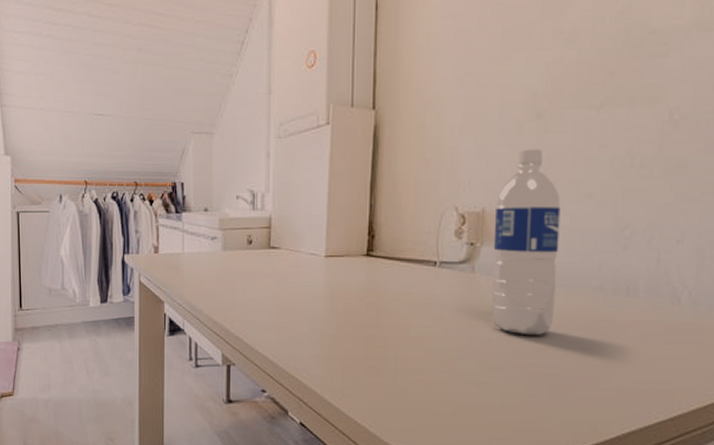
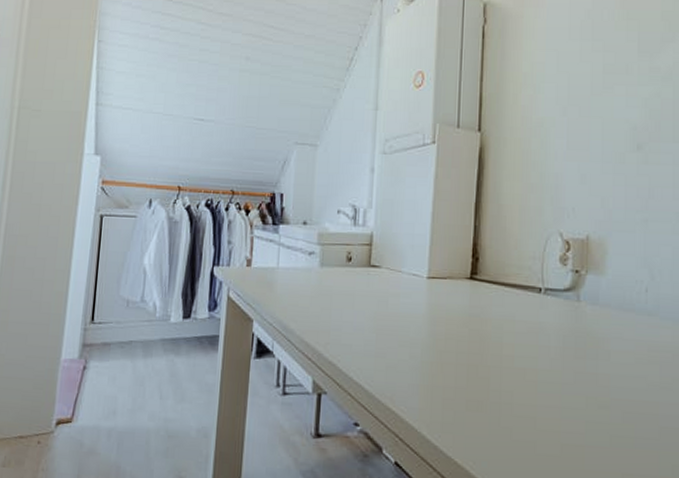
water bottle: present [491,148,561,335] -> none [597,178,663,370]

